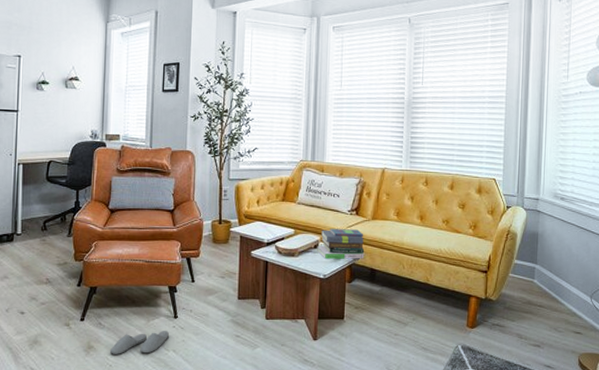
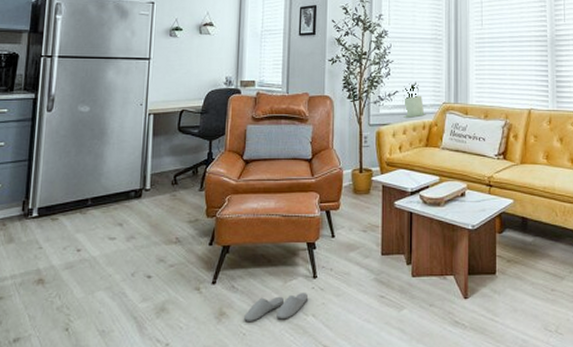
planter: none [261,139,284,175] -> present [402,81,426,119]
books: present [317,229,365,260] -> none [464,175,515,209]

